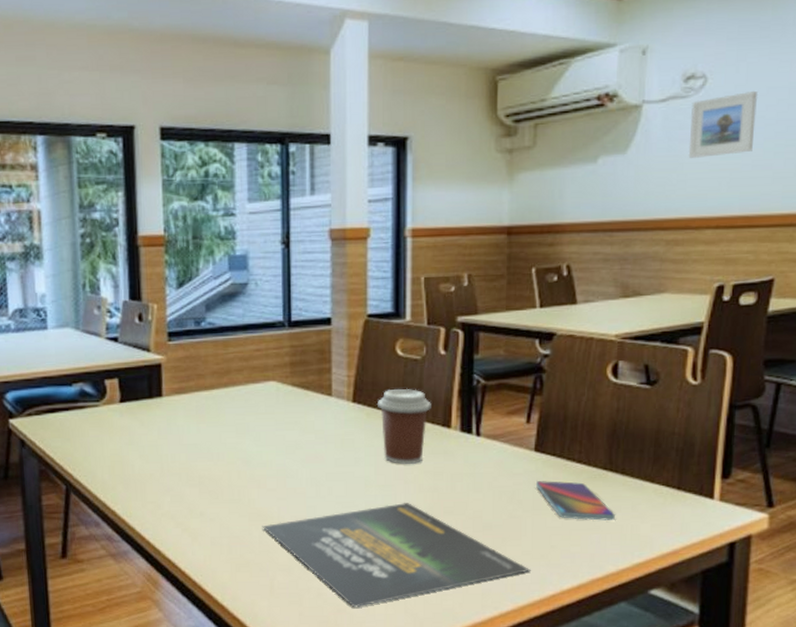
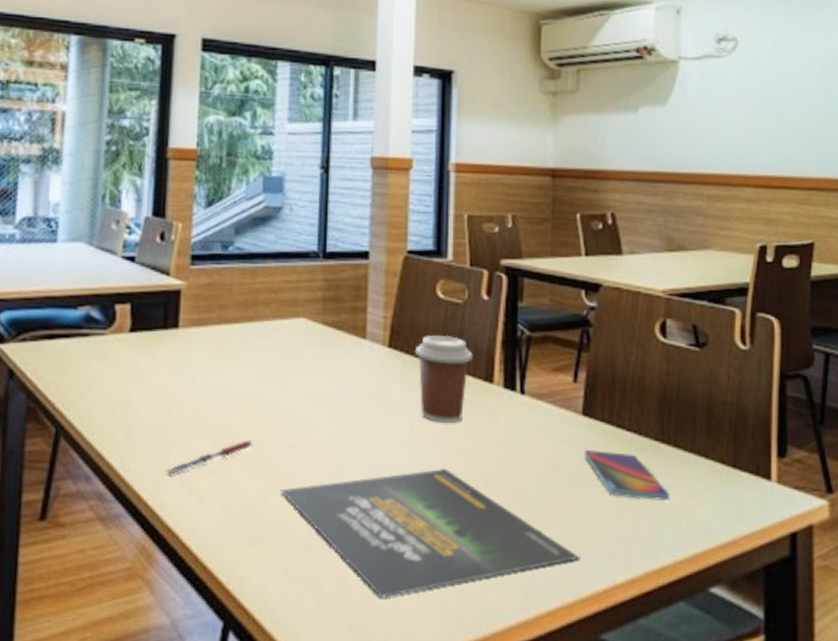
pen: none [162,487,235,518] -> present [166,440,253,475]
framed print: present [688,90,758,158] -> none [724,57,786,116]

